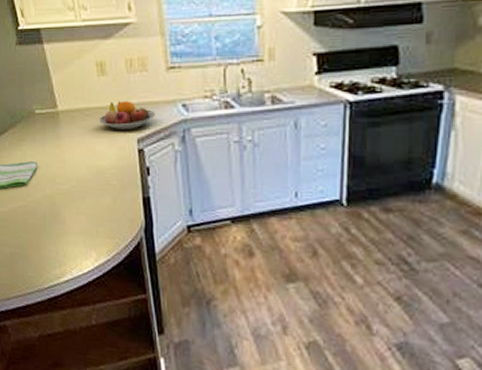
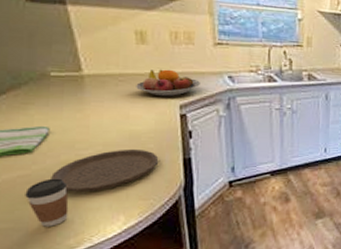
coffee cup: none [24,210,54,256] -> present [25,178,69,227]
plate: none [40,185,122,226] -> present [51,148,159,192]

